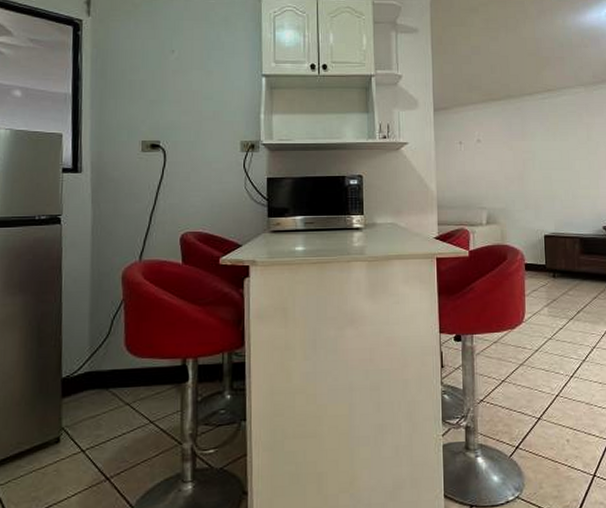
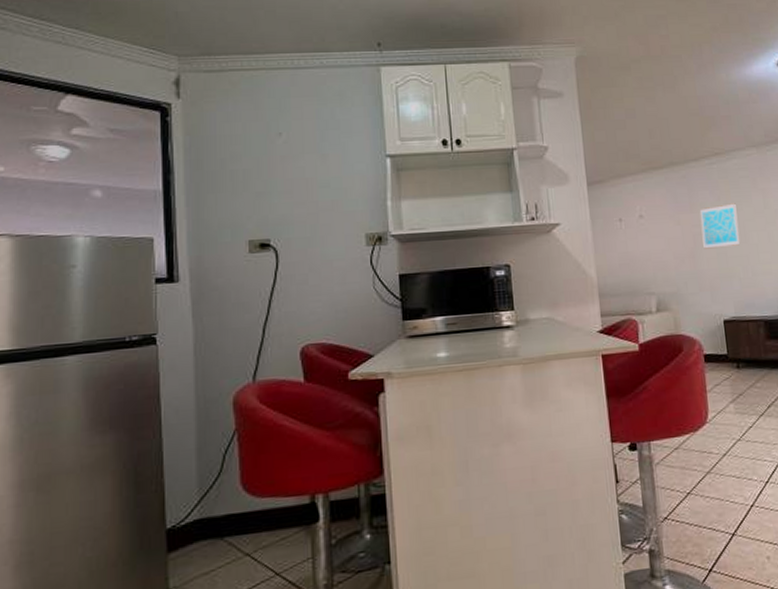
wall art: none [530,134,564,173] -> present [700,203,740,249]

